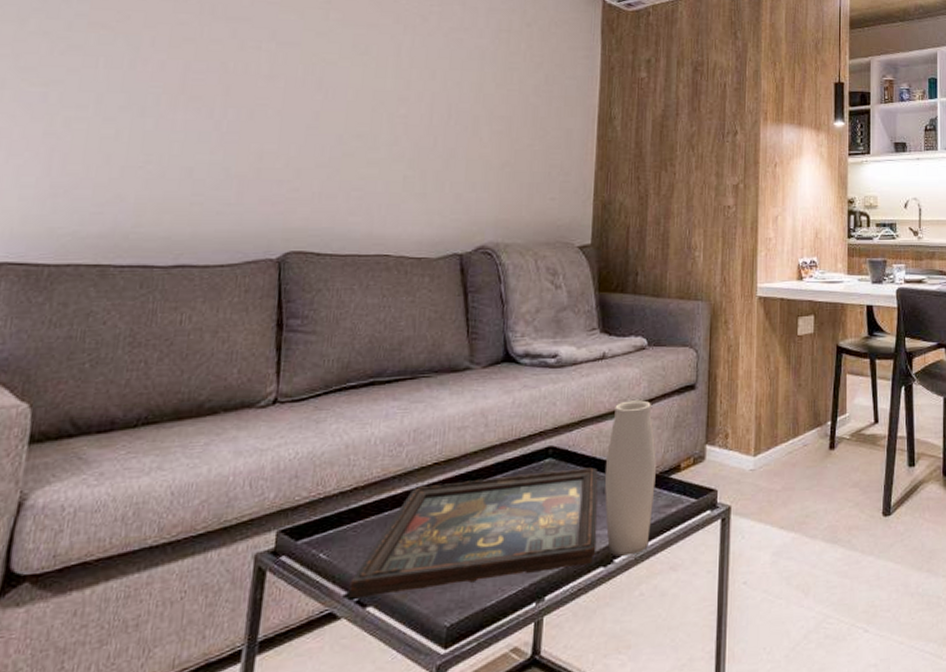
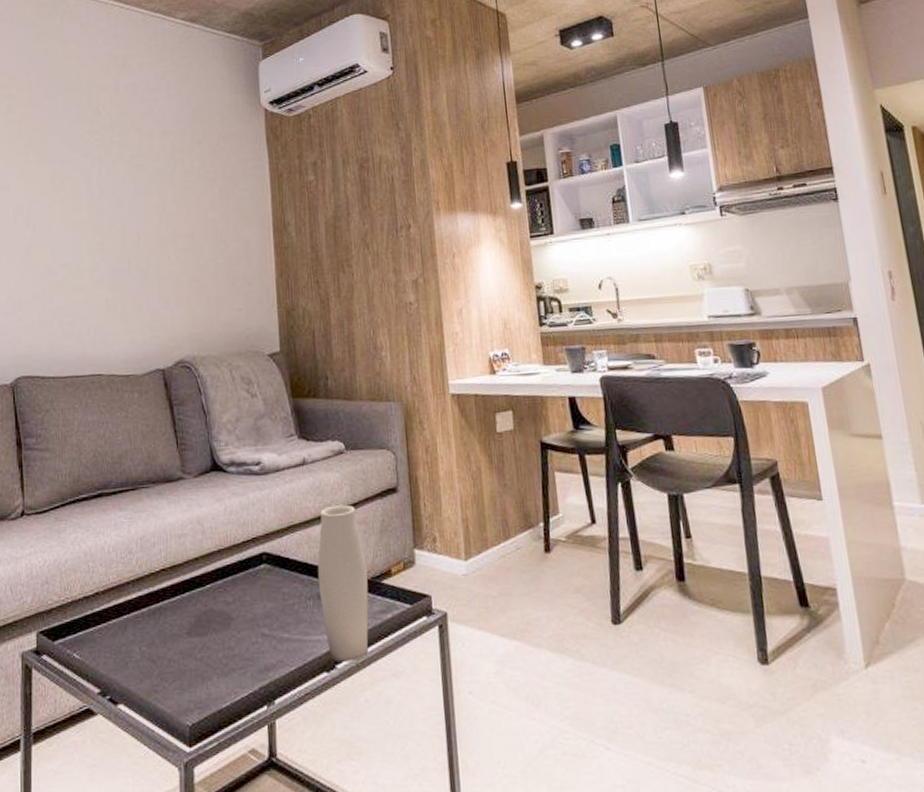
decorative tray: present [349,467,598,599] -> none [102,573,318,697]

